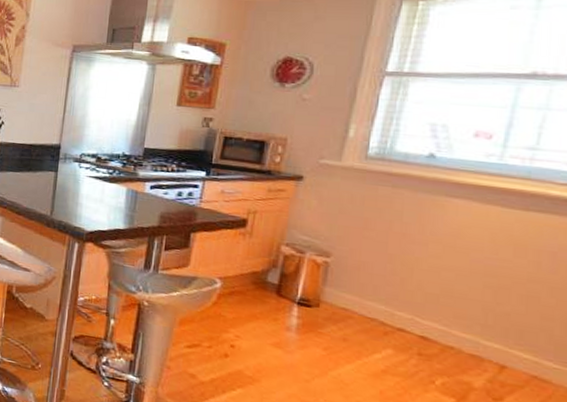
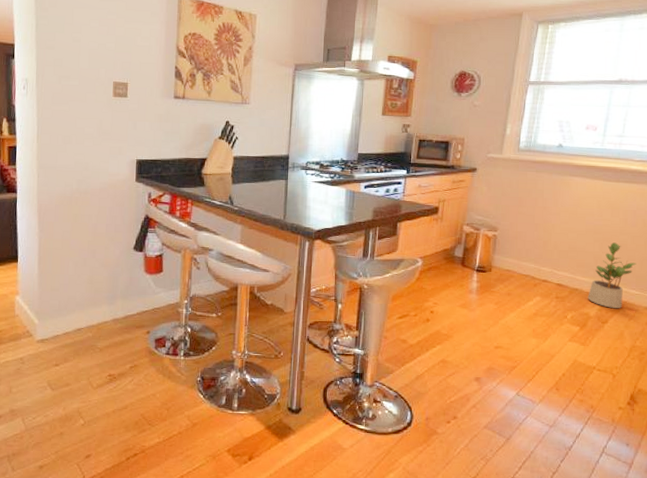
potted plant: none [470,291,557,384] -> present [588,242,637,308]

